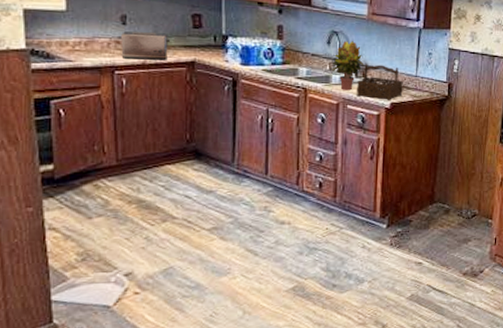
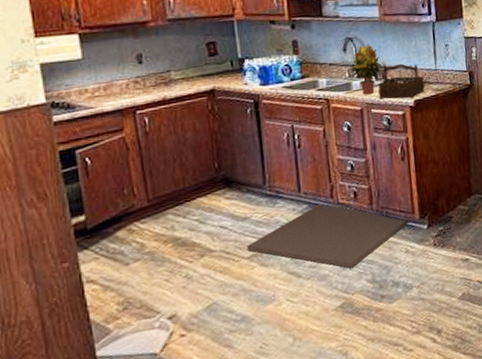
toaster: present [121,31,171,60] -> none [139,66,189,98]
door mat: none [208,188,372,255] -> present [246,203,412,269]

